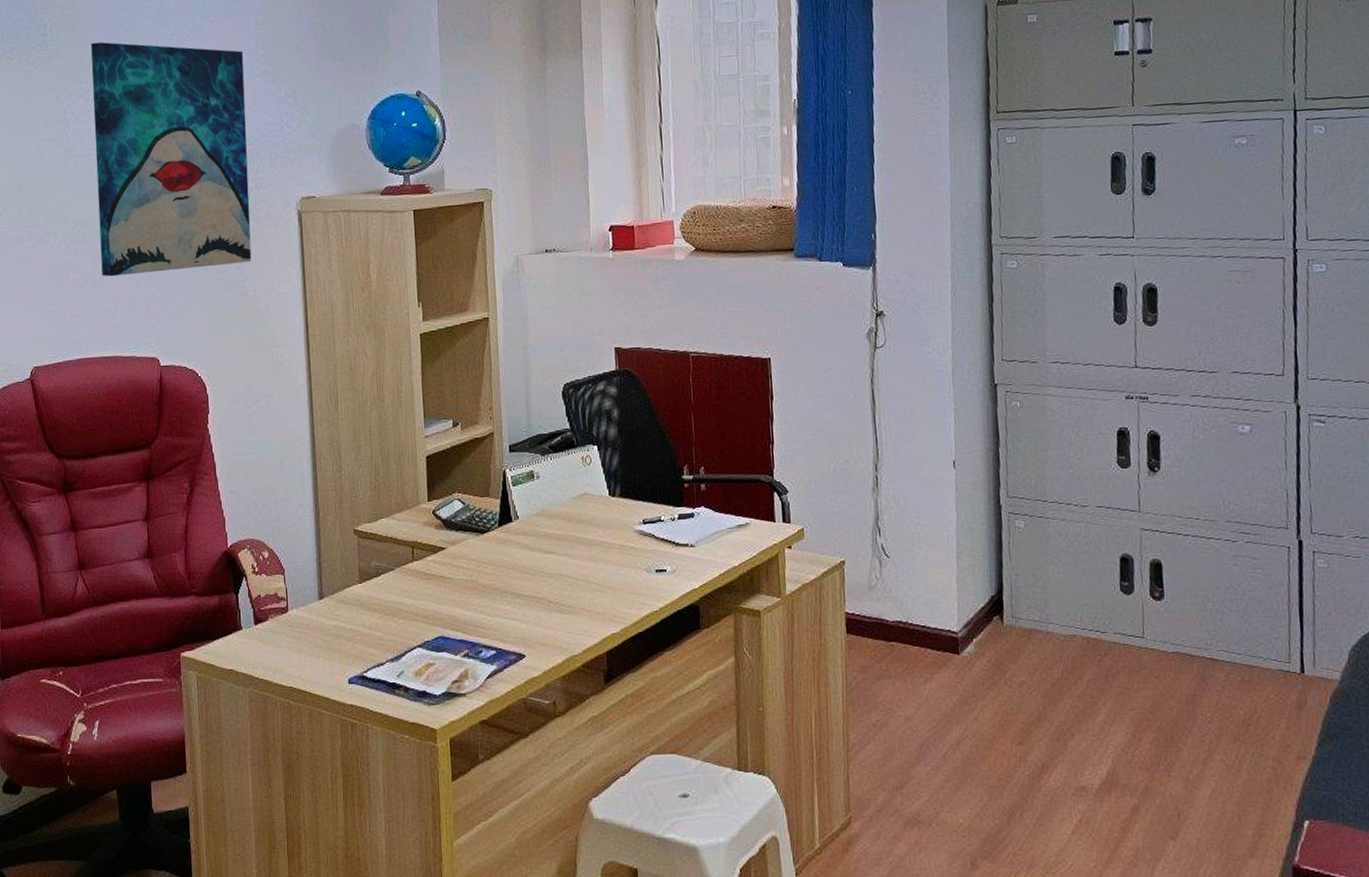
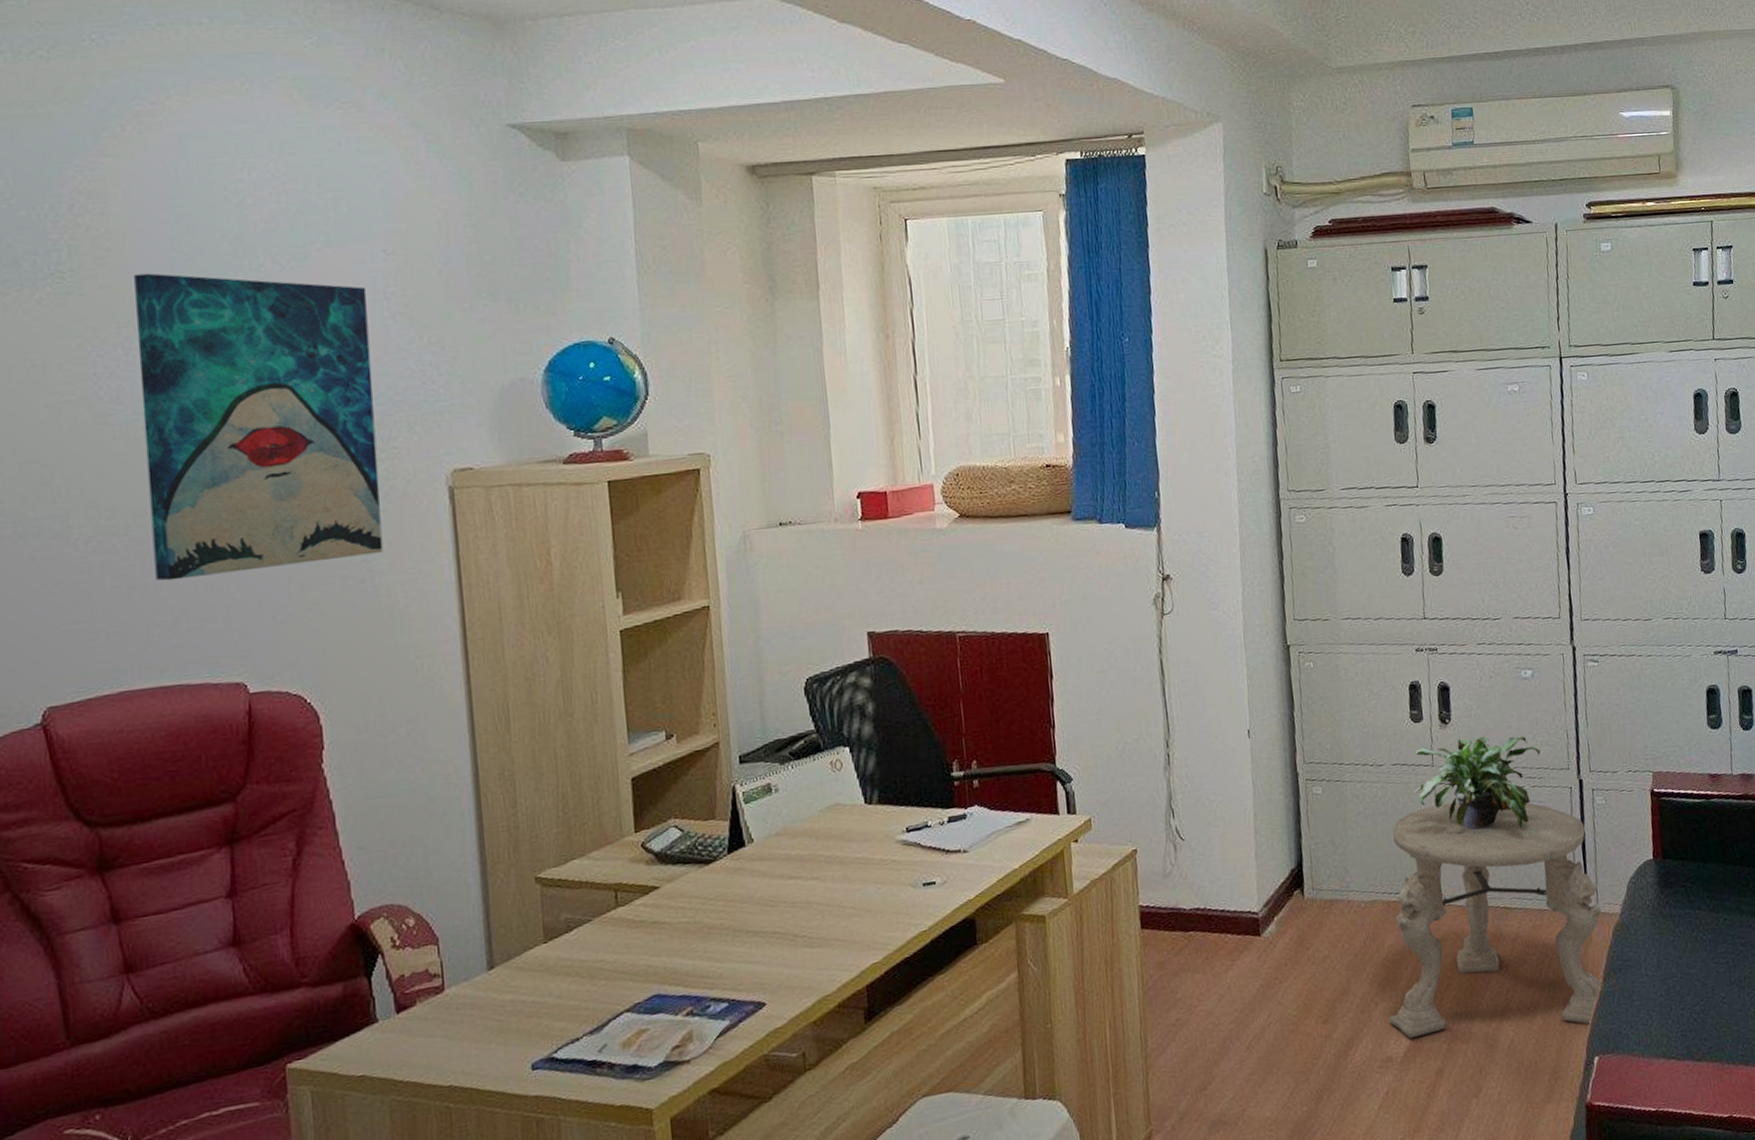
side table: none [1084,550,1319,787] -> present [1389,802,1604,1039]
potted plant: none [1118,487,1257,584] -> present [1414,736,1541,830]

